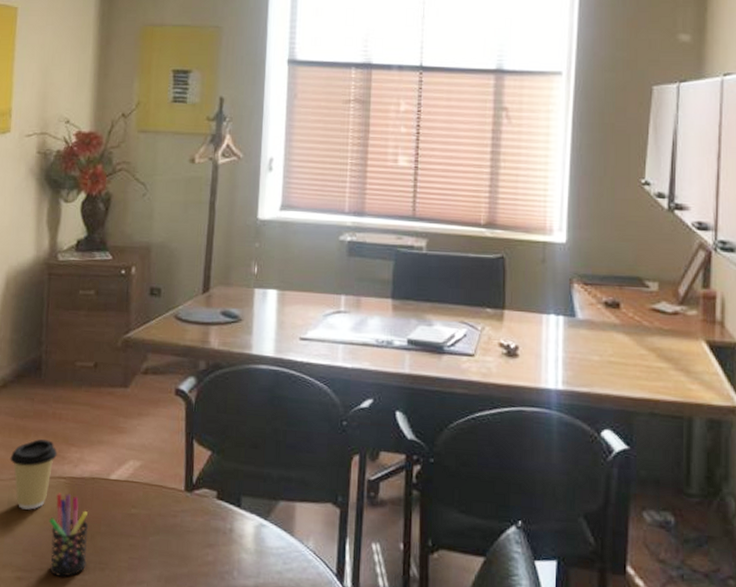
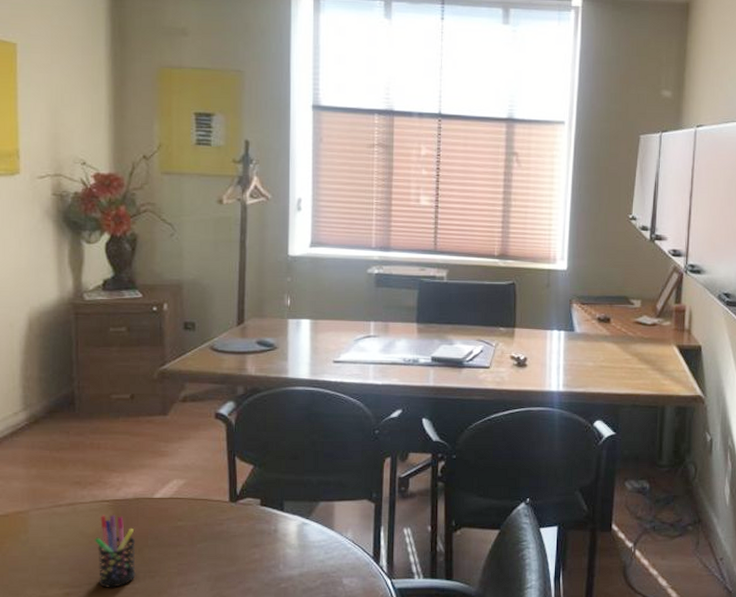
coffee cup: present [10,439,57,510] -> none [48,469,98,533]

